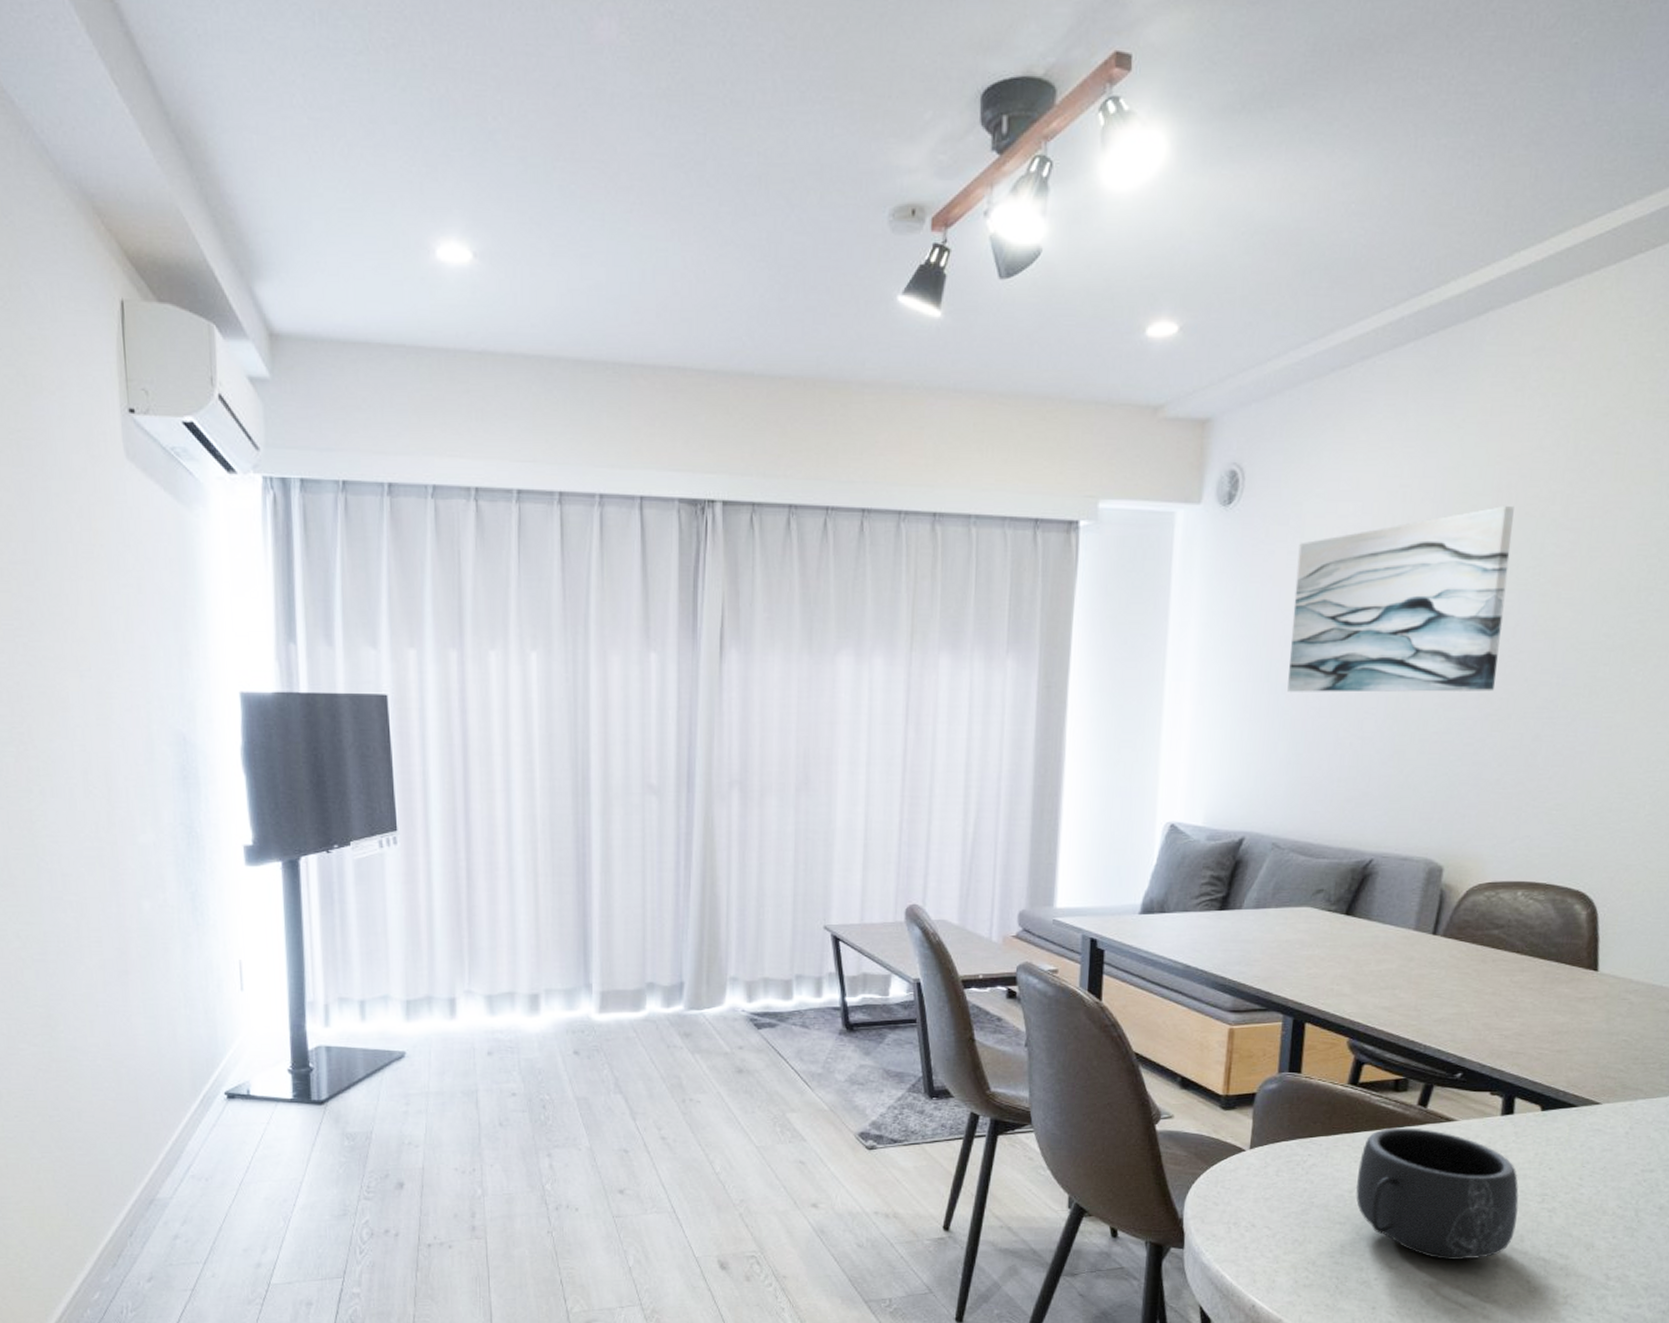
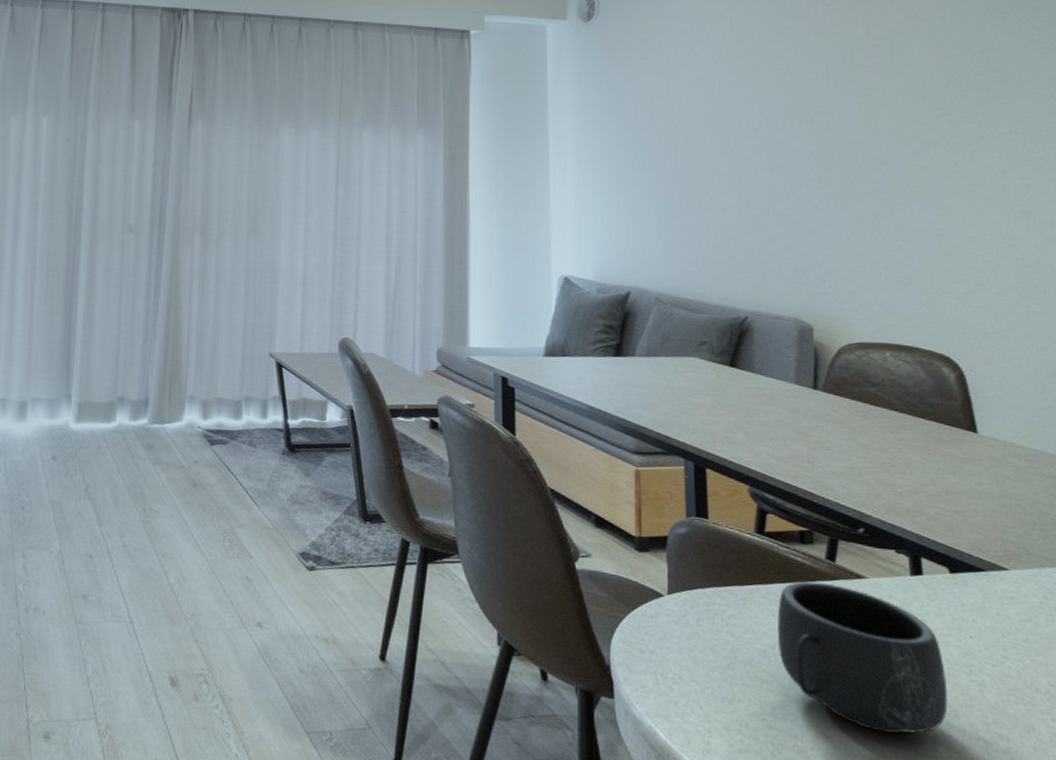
wall art: present [1287,506,1514,693] -> none [649,27,832,175]

